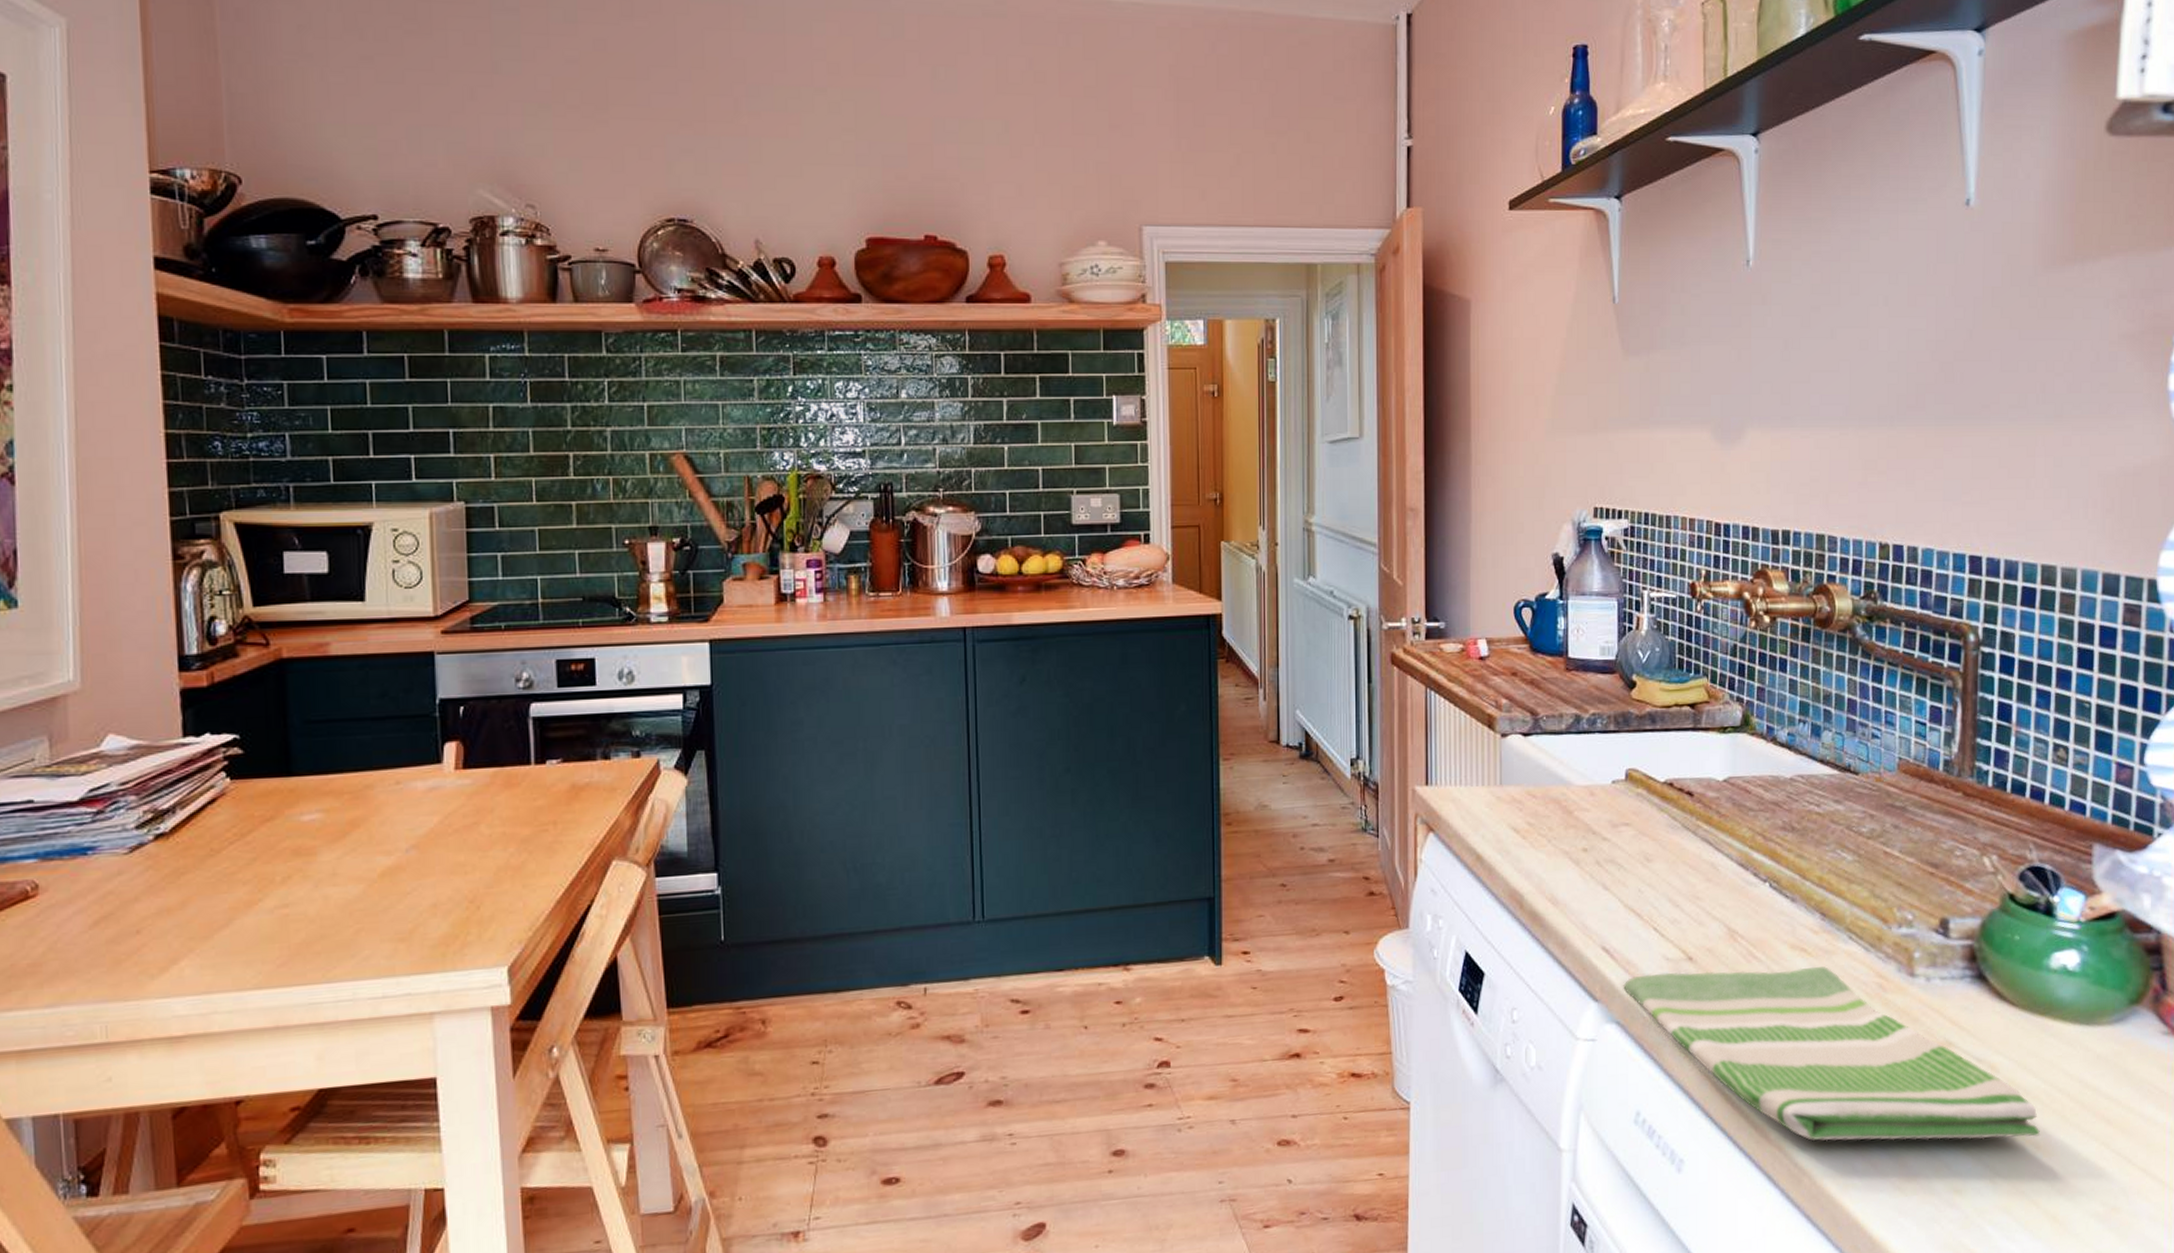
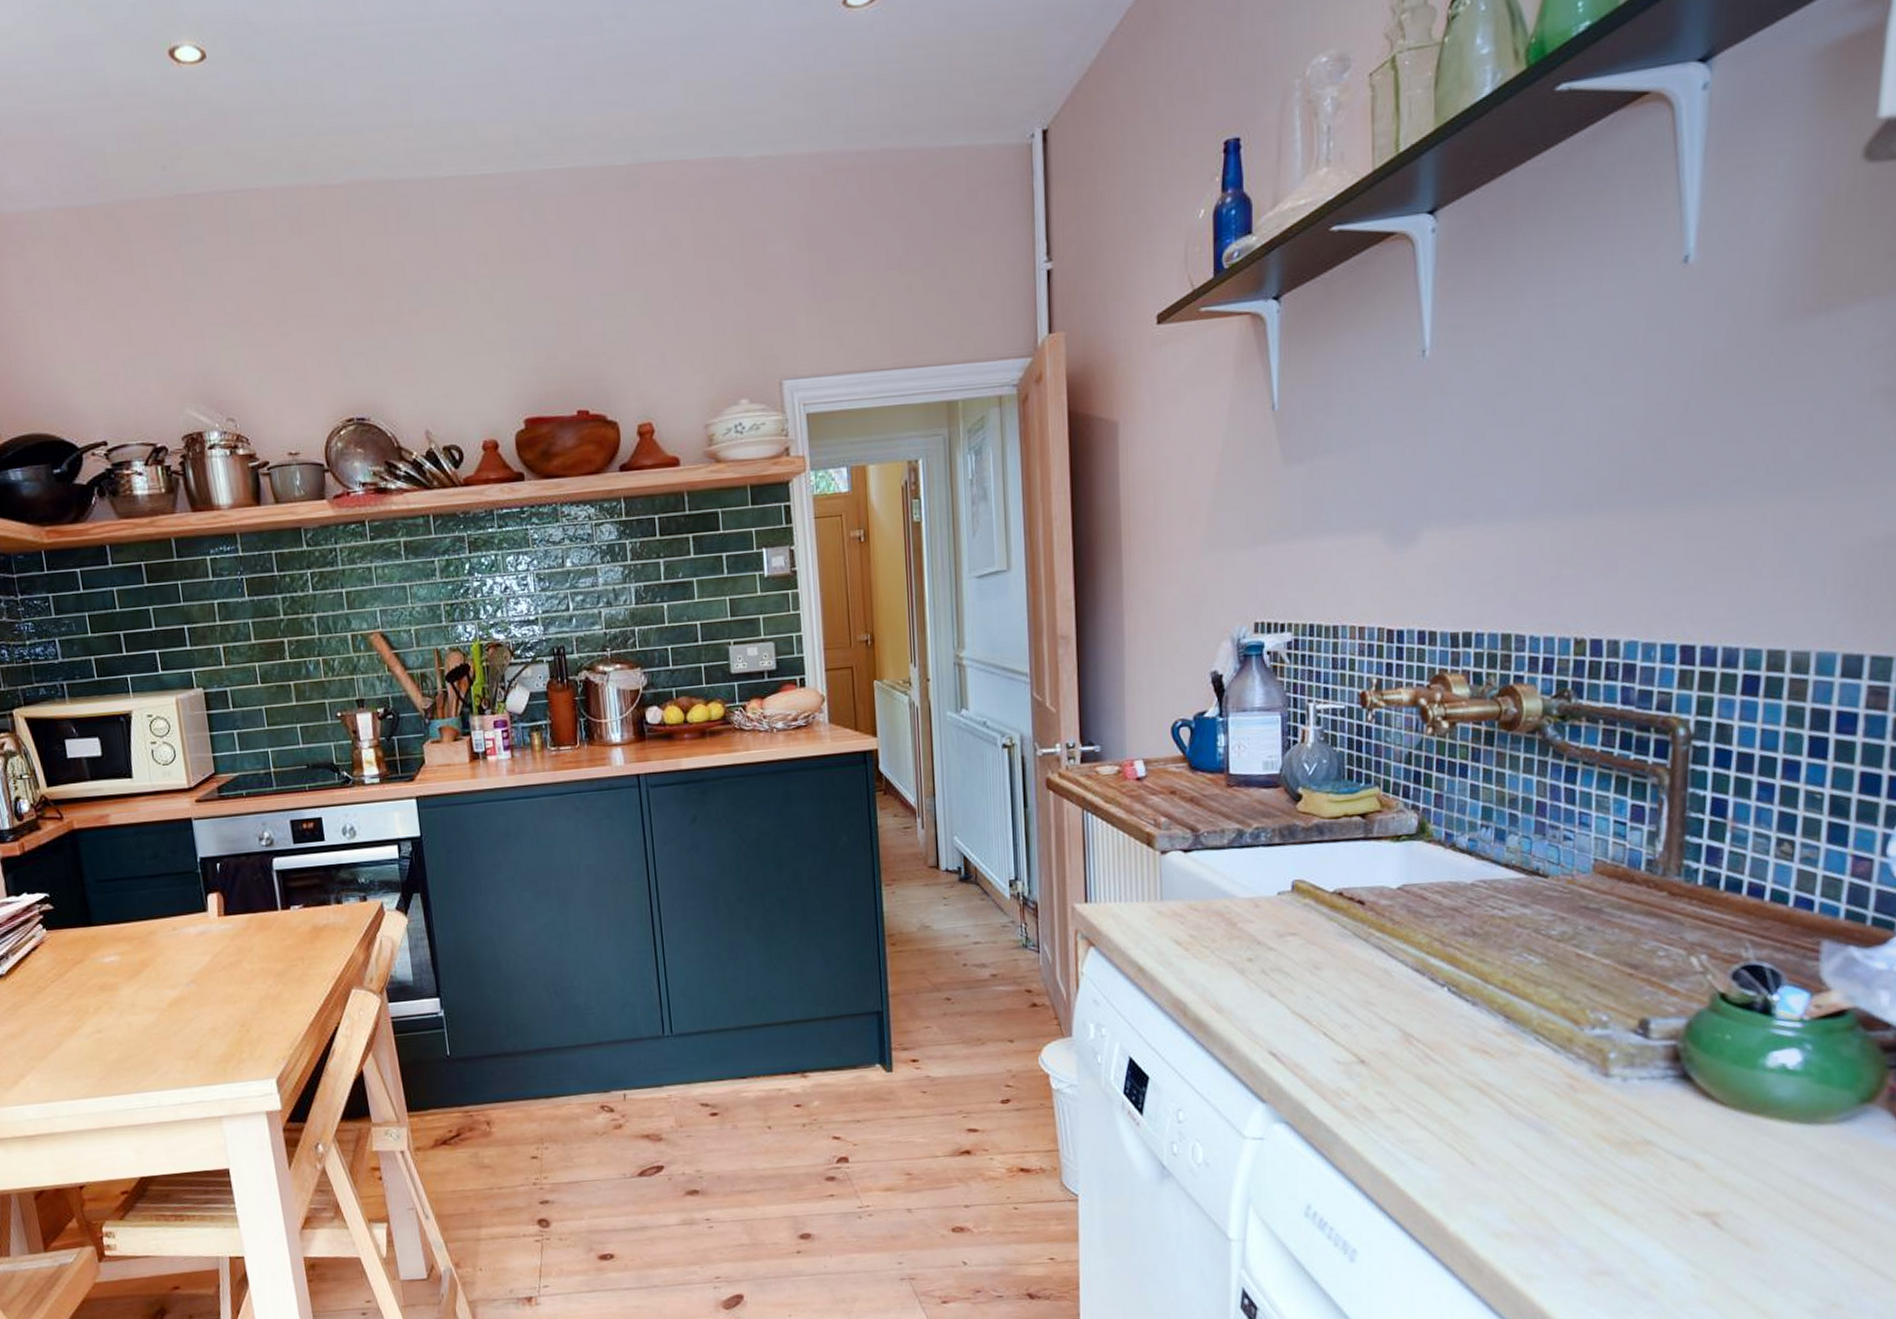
dish towel: present [1623,966,2040,1141] -> none [1292,1068,1750,1235]

